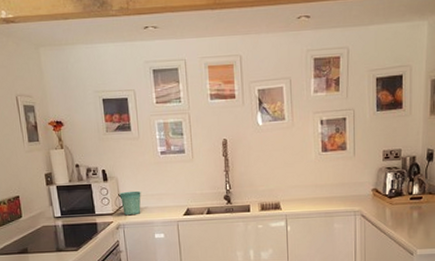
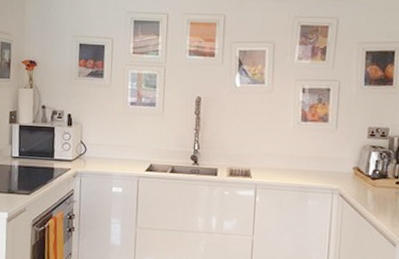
flower pot: present [119,190,141,216] -> none [81,139,104,165]

